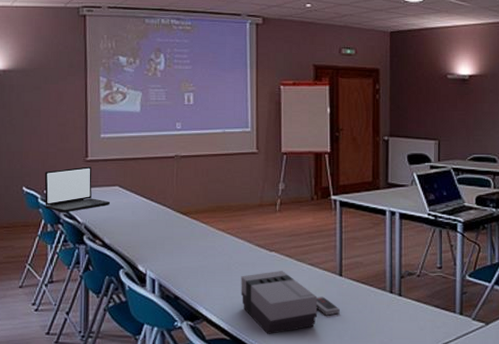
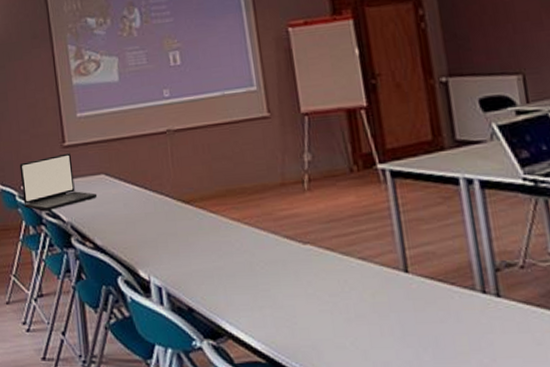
projector: present [241,271,340,334] -> none [269,269,412,355]

